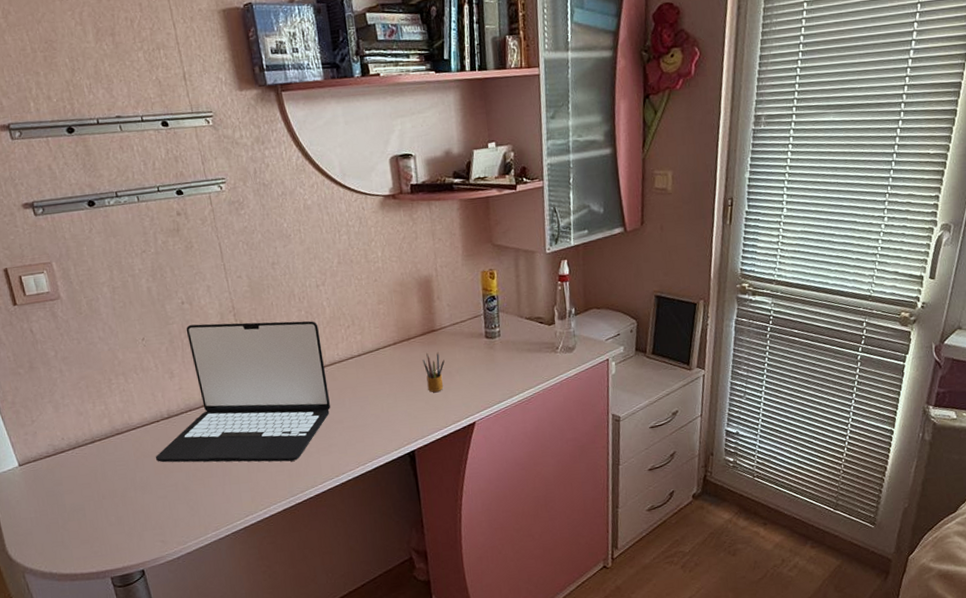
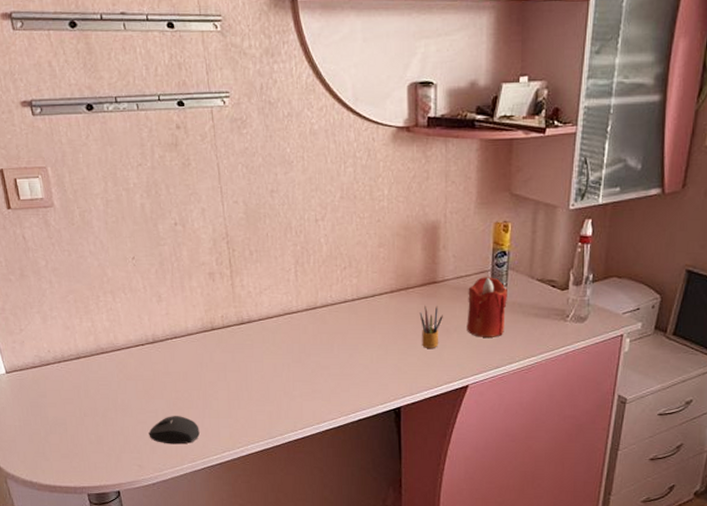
laptop: present [155,321,330,463] -> none [137,248,318,402]
mouse: none [170,486,222,516] -> present [149,416,200,445]
candle: none [464,320,502,377] -> present [467,277,507,337]

